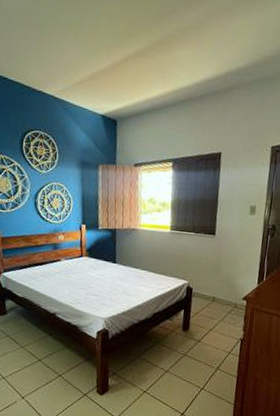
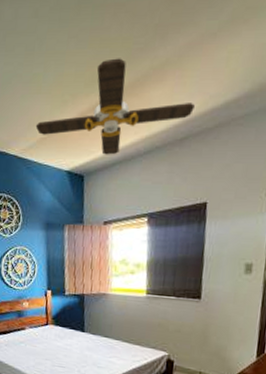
ceiling fan: none [72,16,213,104] -> present [35,58,195,155]

